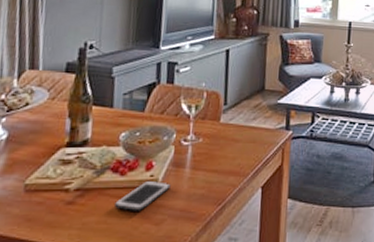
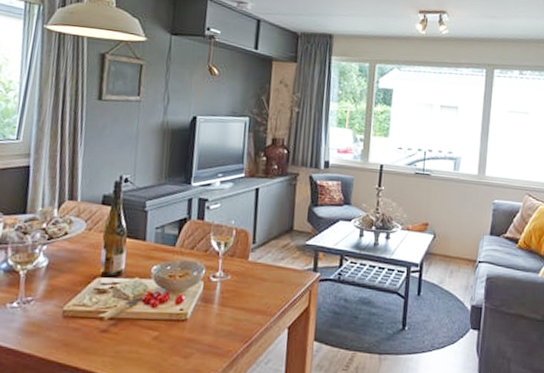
cell phone: present [113,180,171,211] -> none [144,313,199,343]

